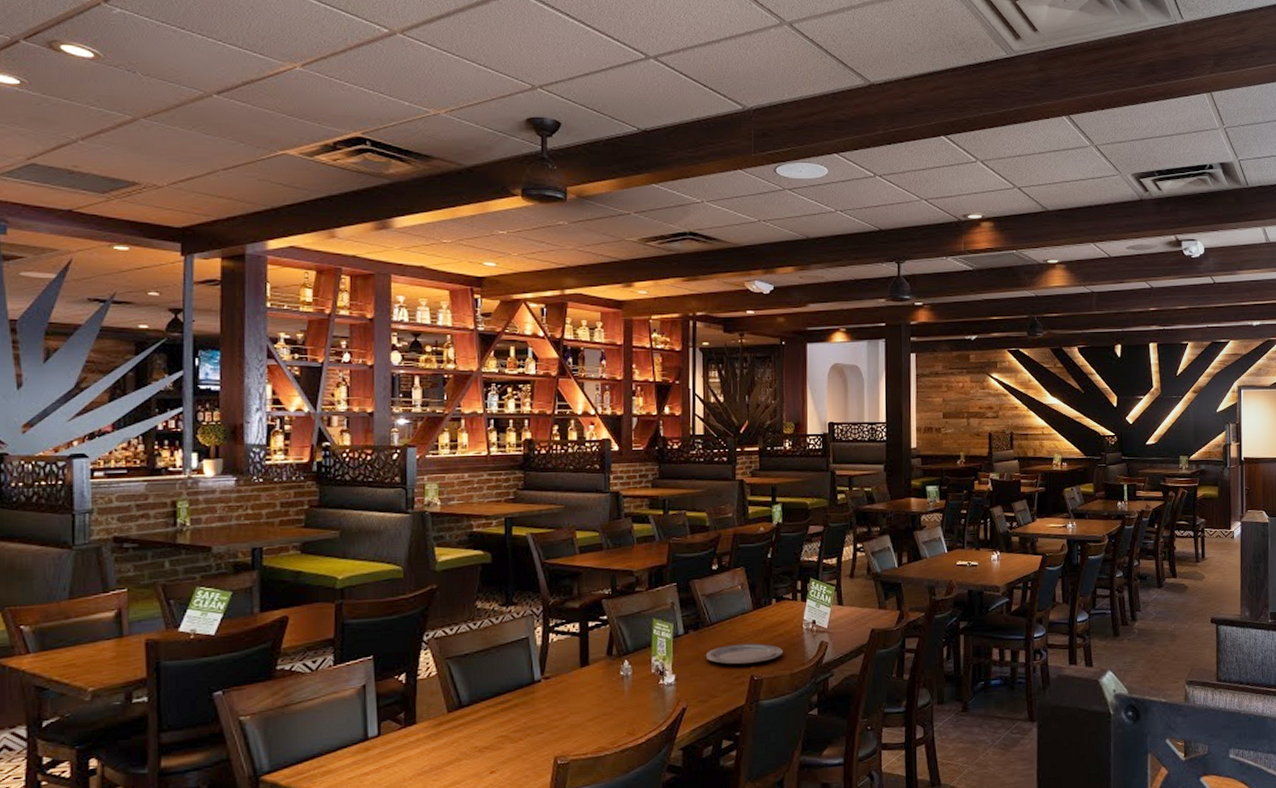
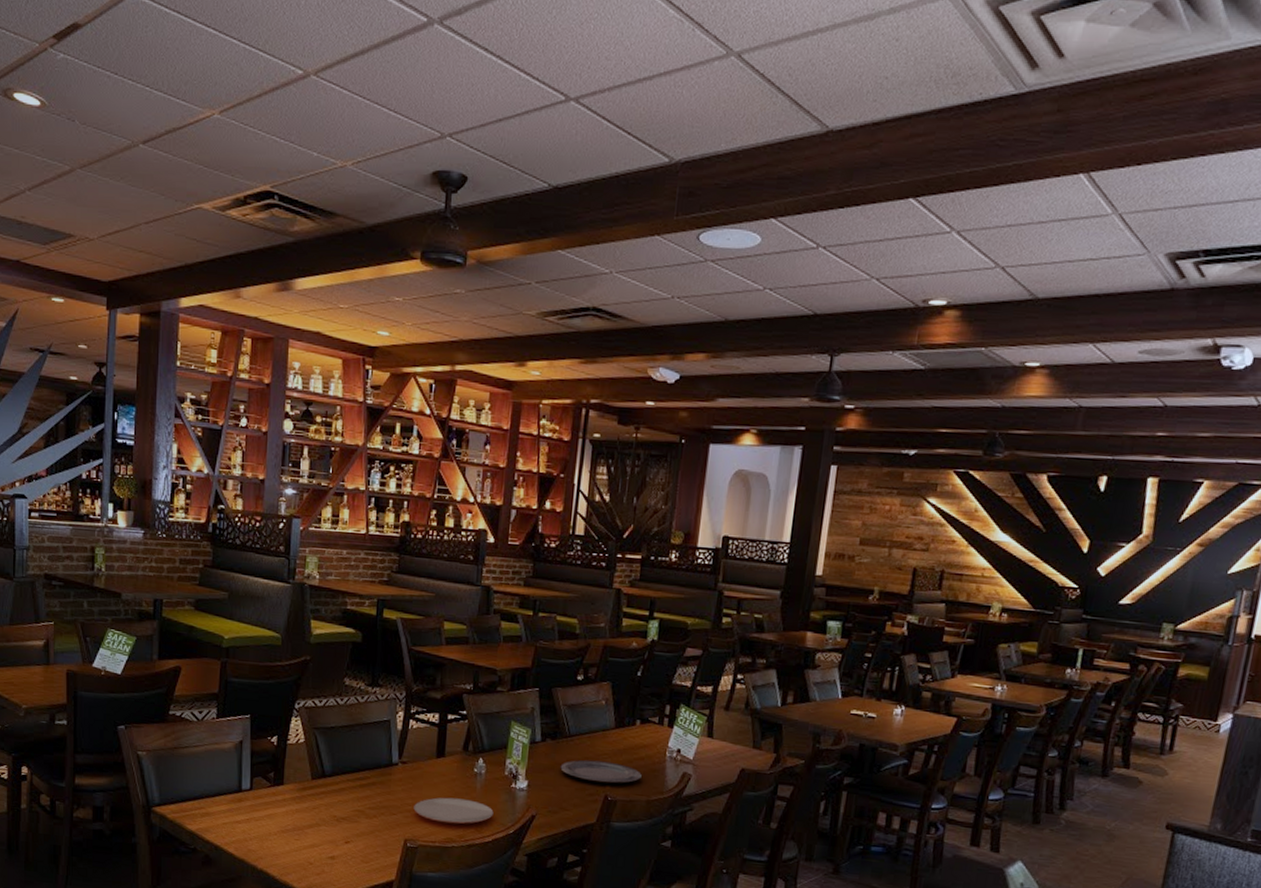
plate: none [561,704,644,733] -> present [413,797,494,825]

